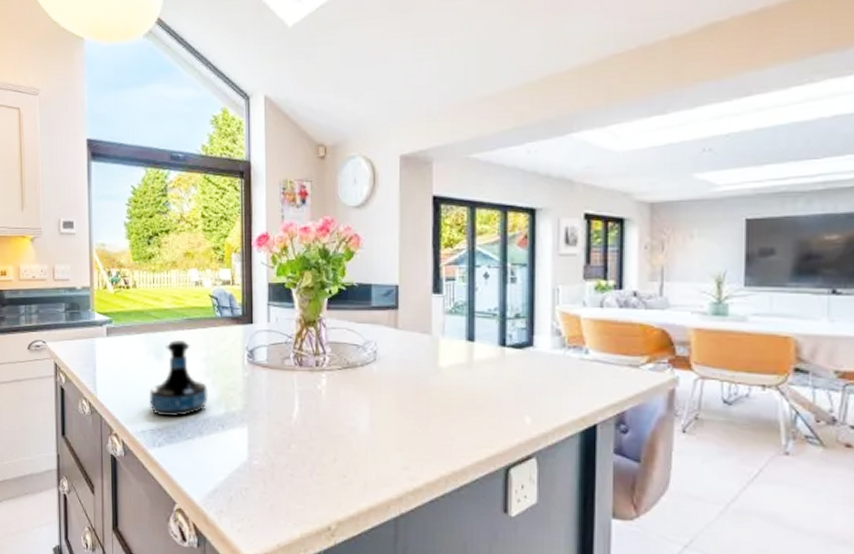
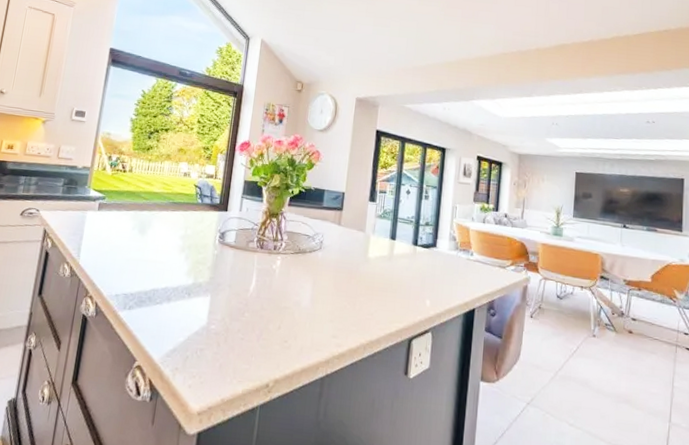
tequila bottle: present [149,340,208,417] -> none [127,219,181,284]

